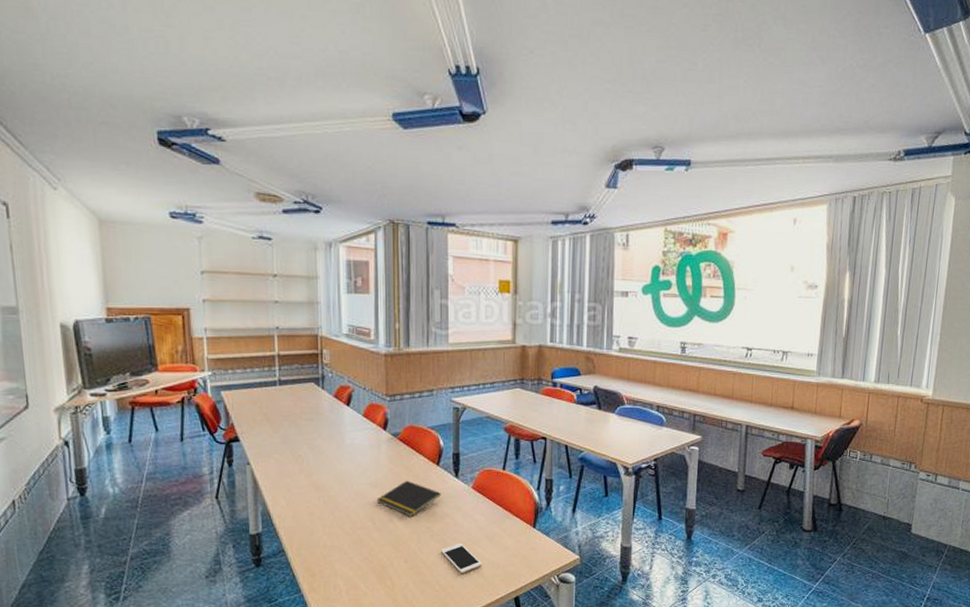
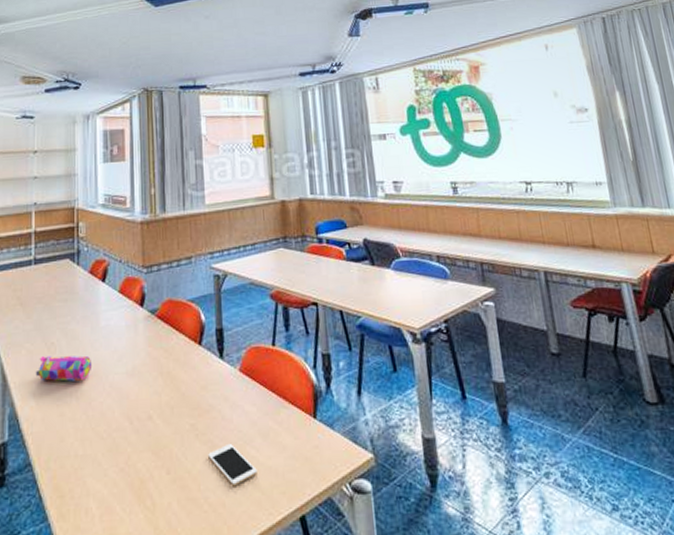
pencil case: none [284,465,338,488] -> present [35,355,93,382]
notepad: present [376,480,441,517] -> none [134,365,205,413]

